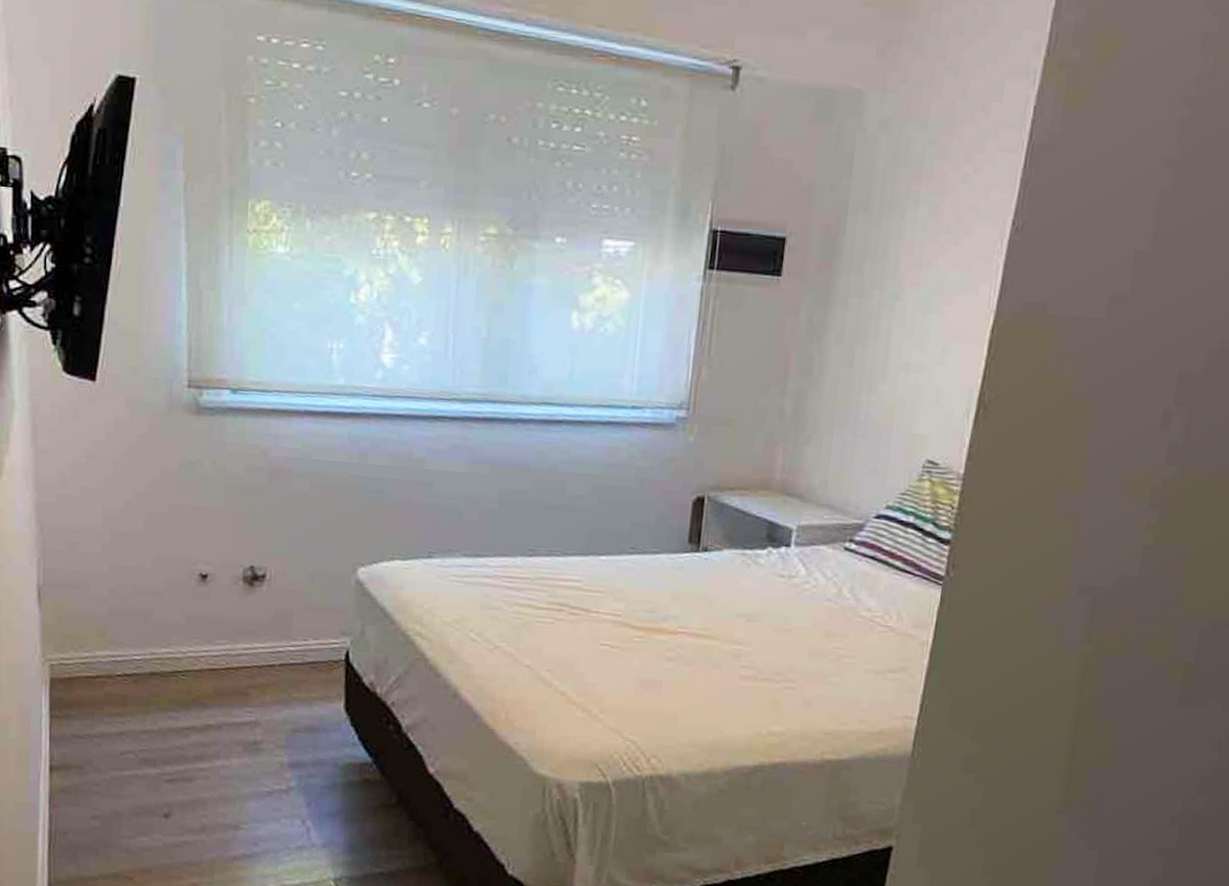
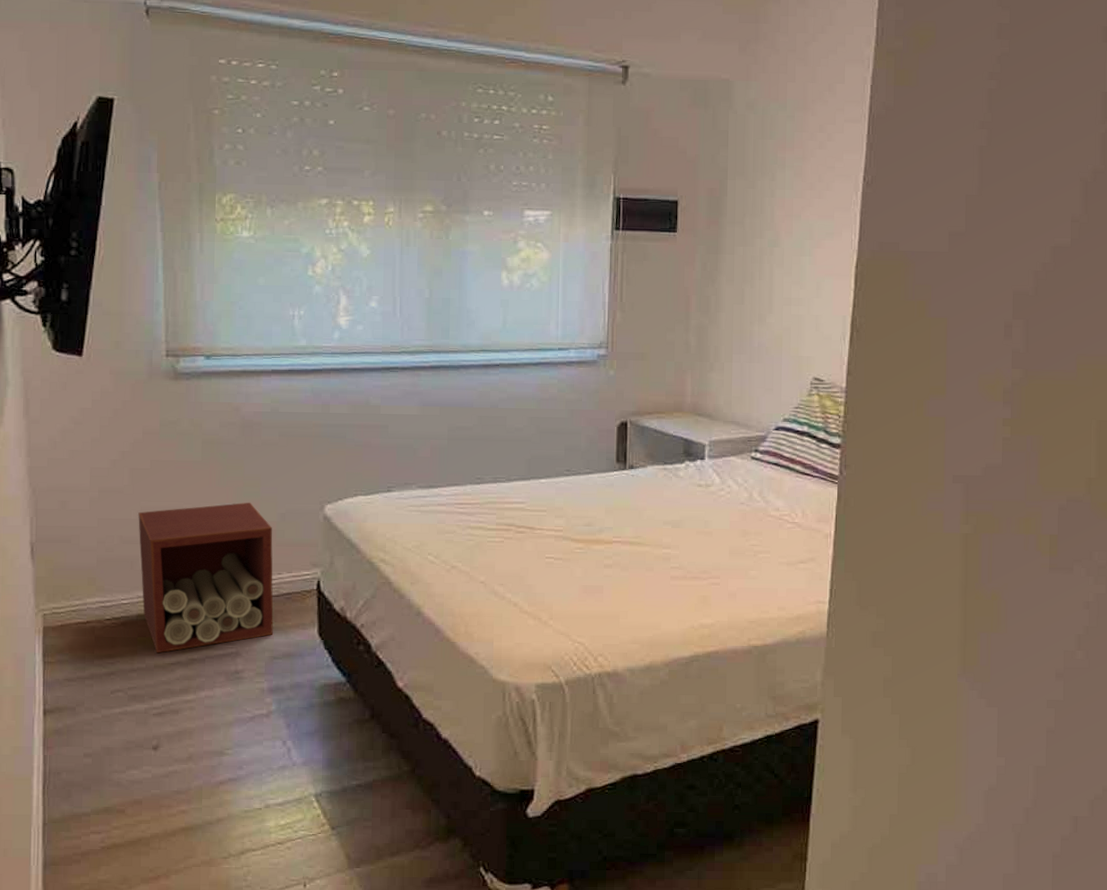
storage cube: none [153,558,299,716] -> present [138,502,274,653]

